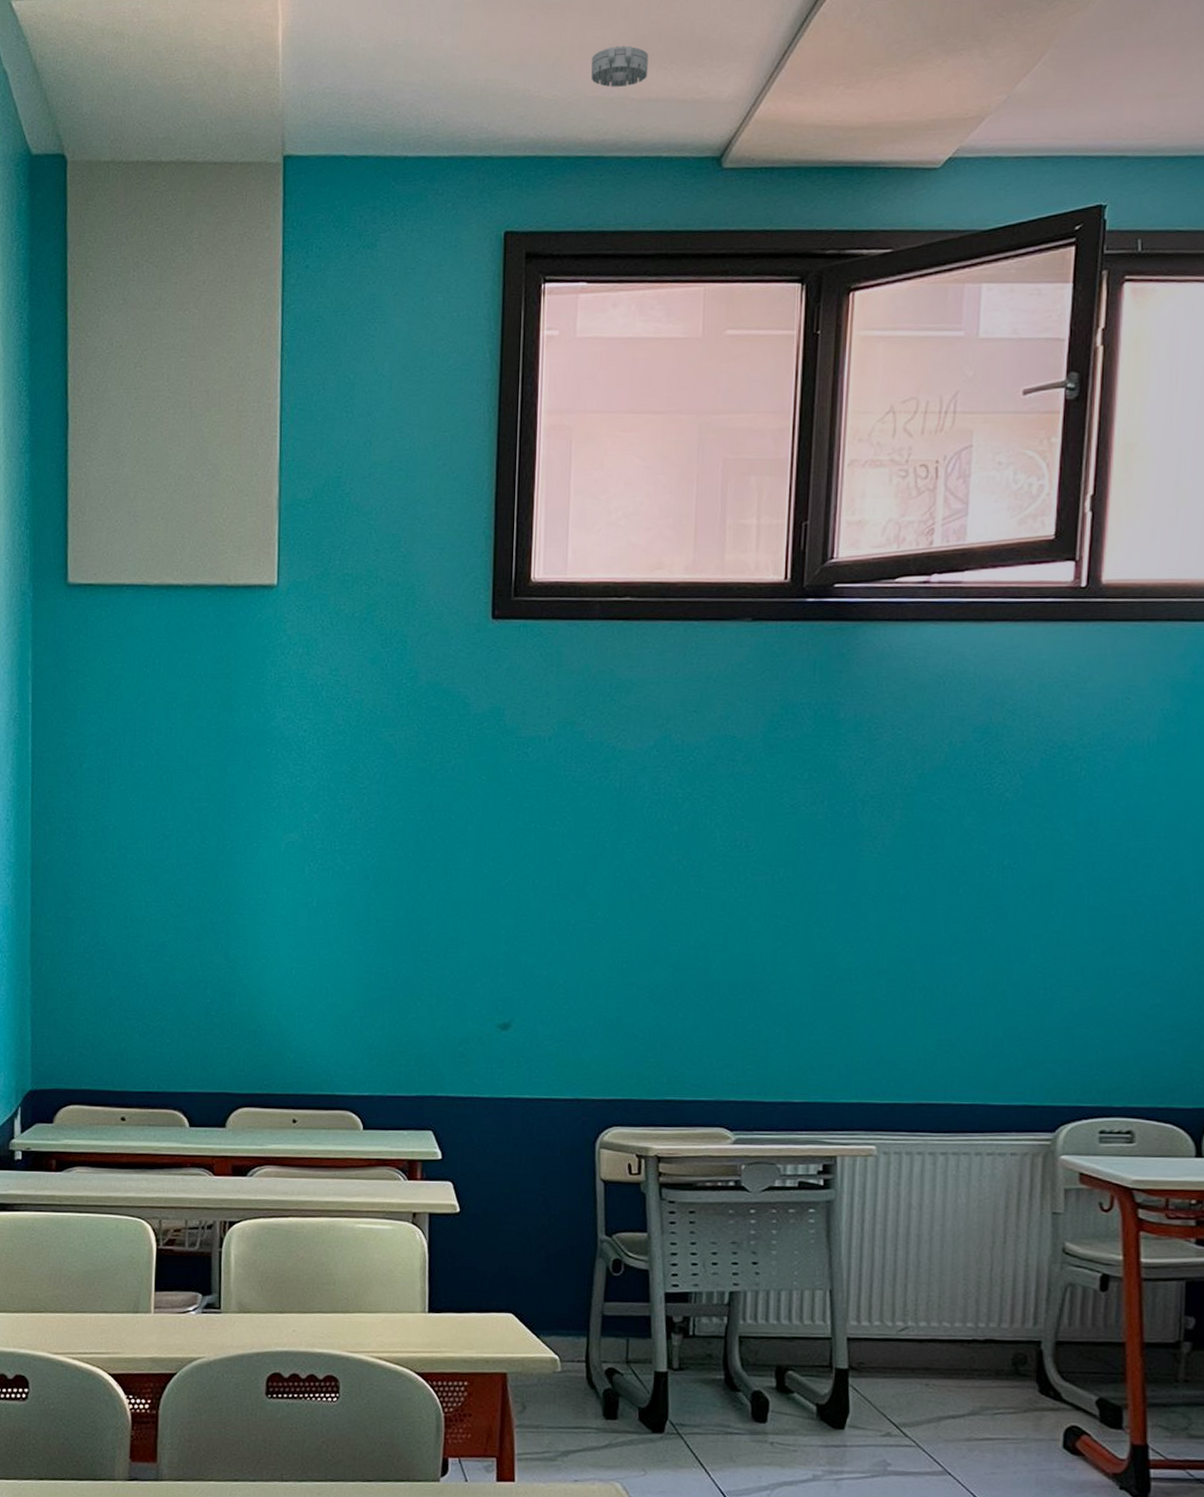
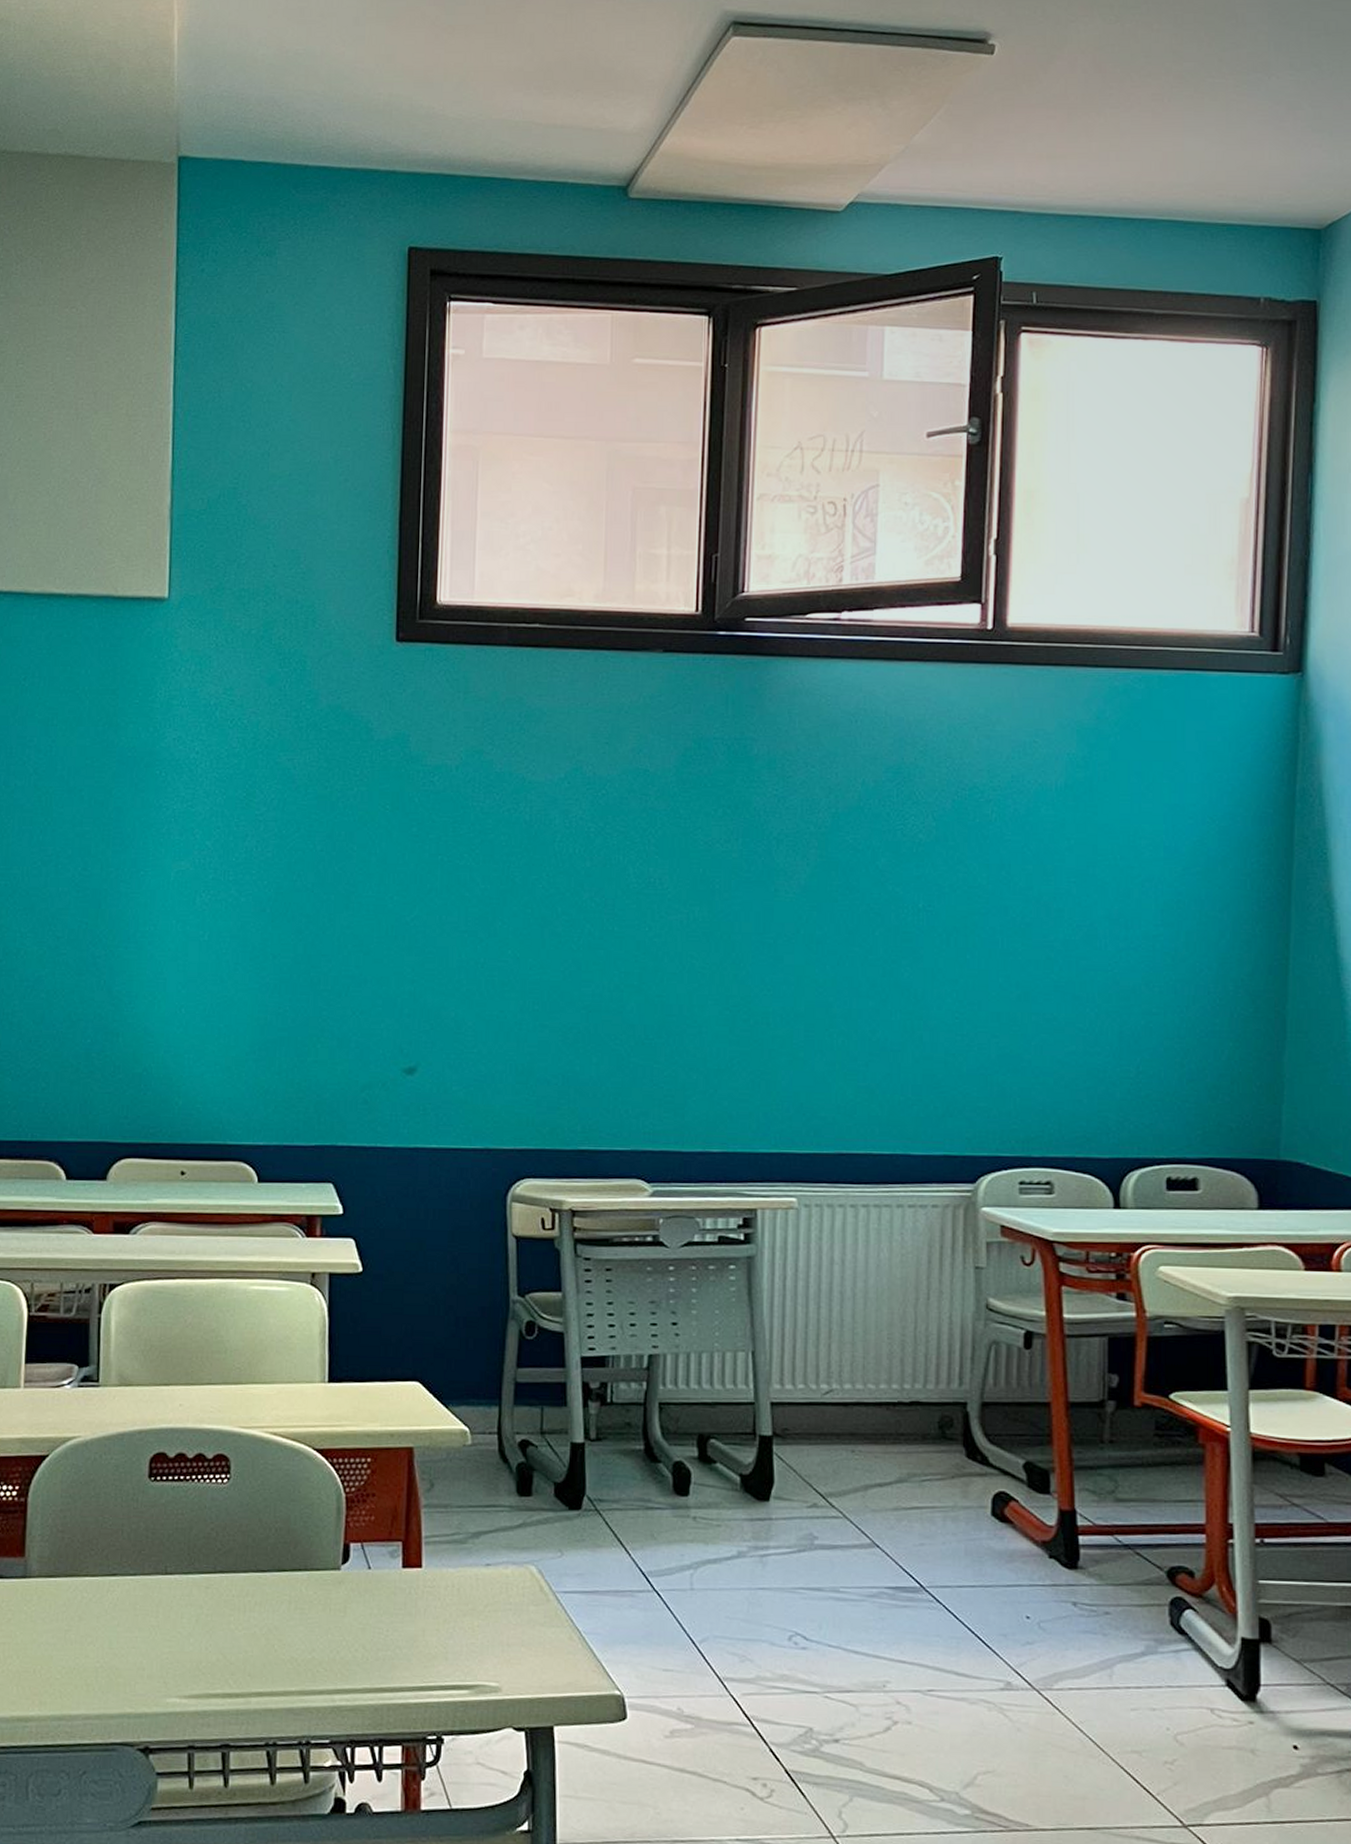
smoke detector: present [591,45,648,87] -> none [496,70,554,111]

